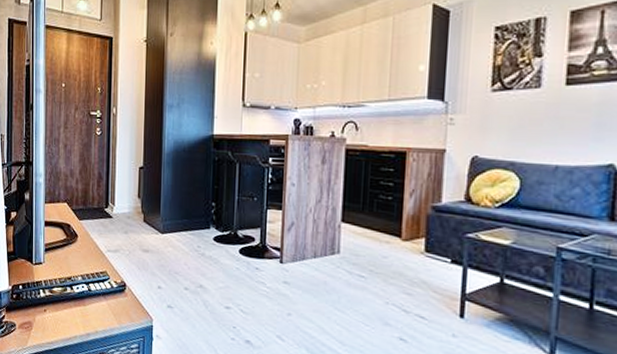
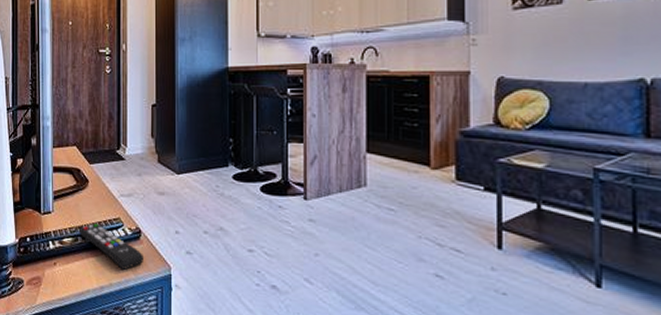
remote control: none [67,275,128,320] -> present [78,222,145,271]

